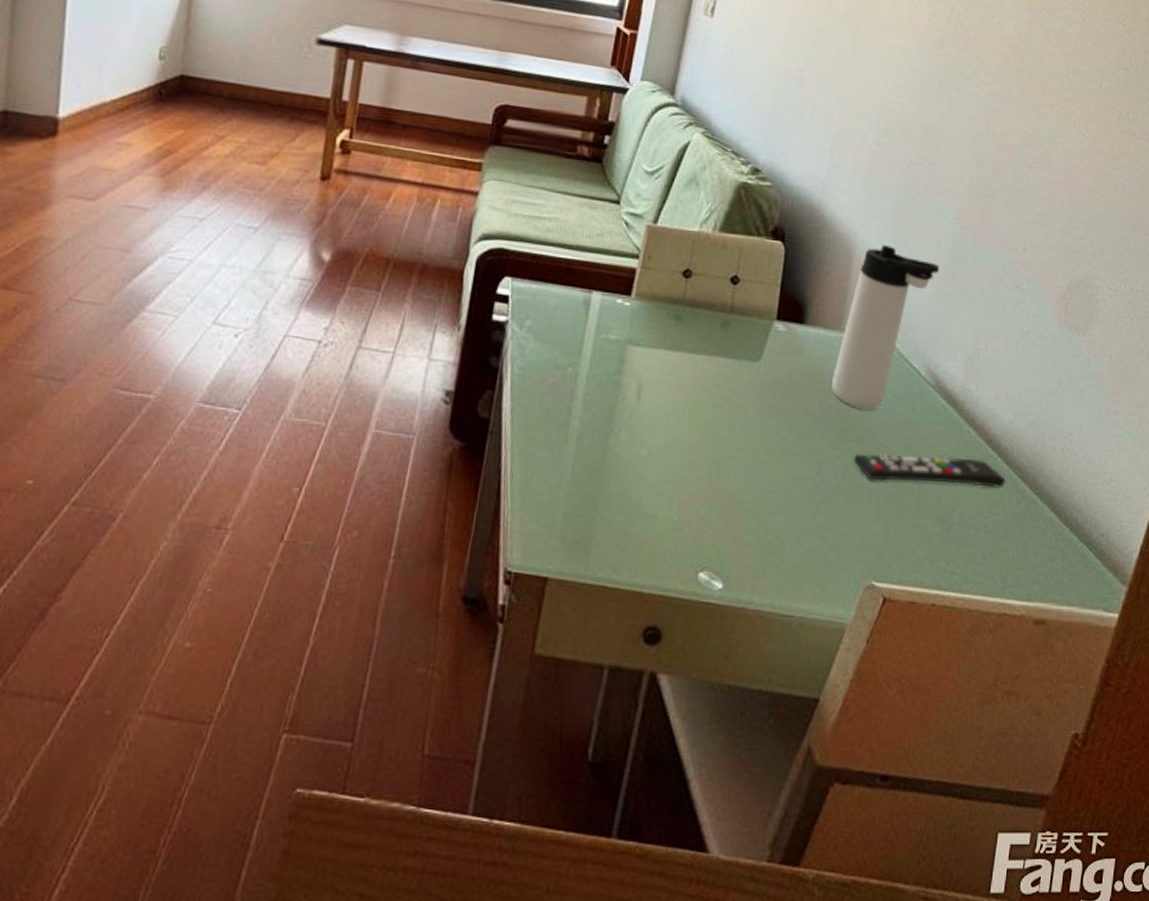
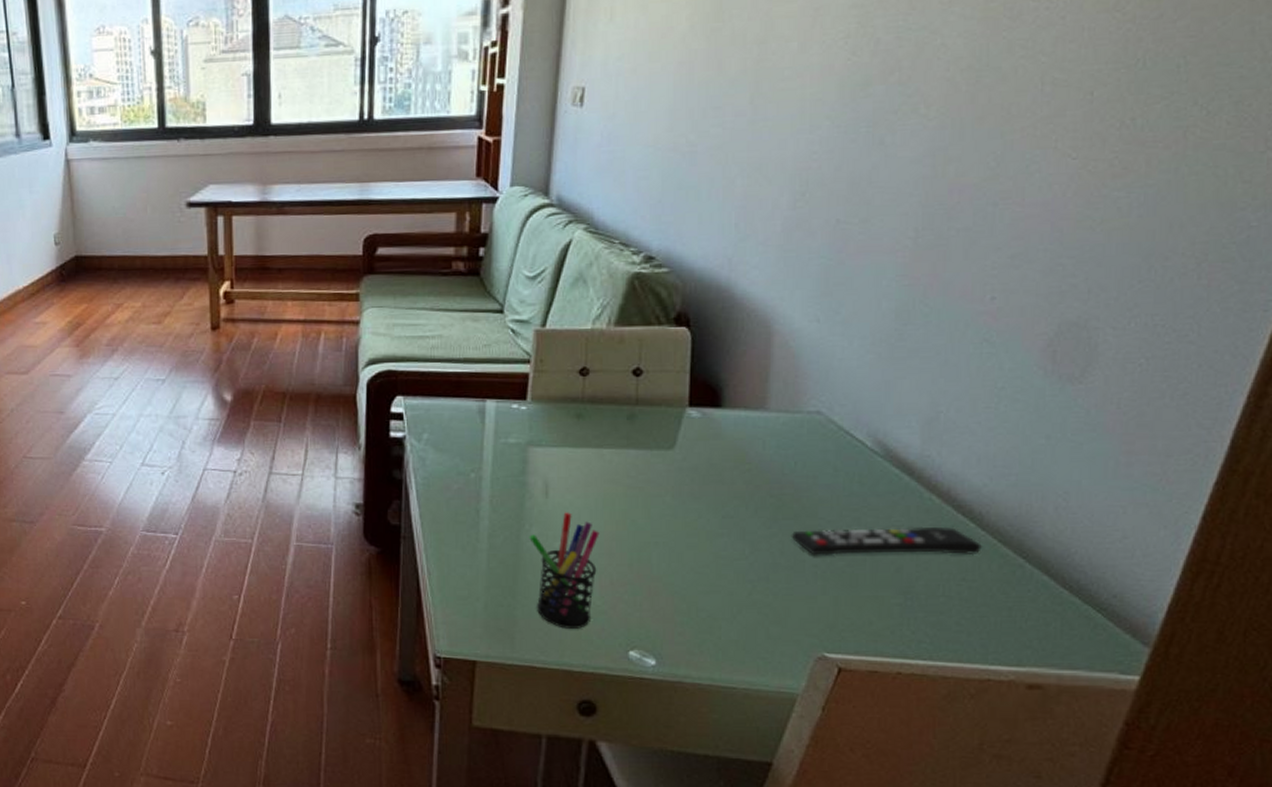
pen holder: none [615,418,684,546] -> present [529,512,600,629]
thermos bottle: present [832,245,940,411] -> none [759,315,882,487]

